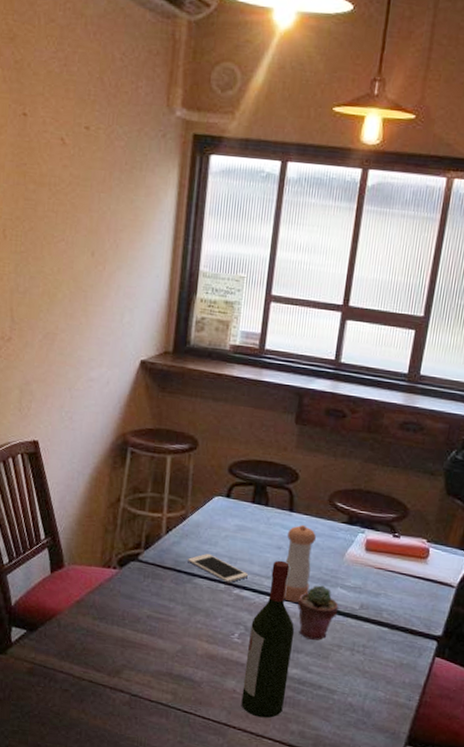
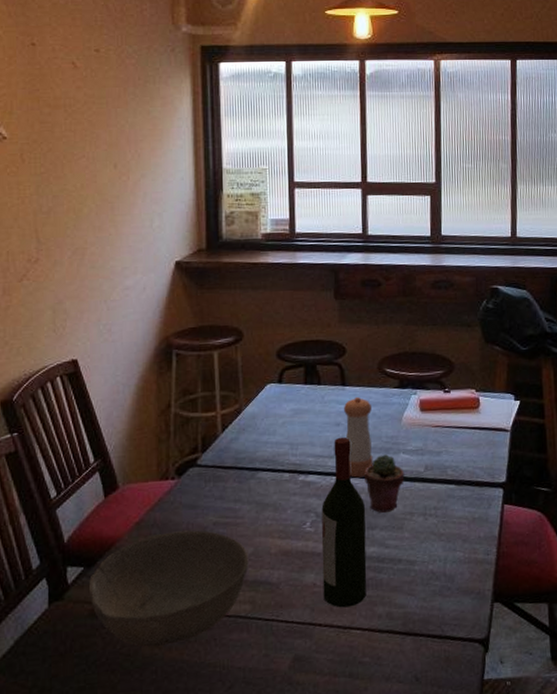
bowl: none [28,615,176,713] -> present [88,530,249,648]
cell phone: present [188,553,249,583] -> none [248,443,312,471]

